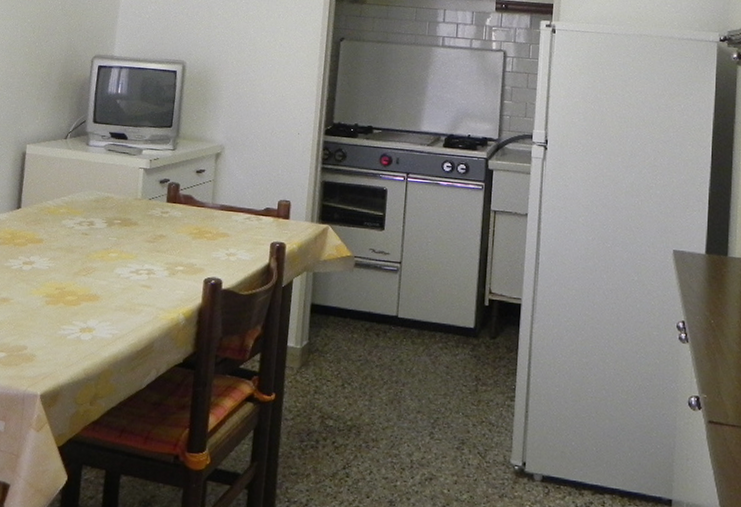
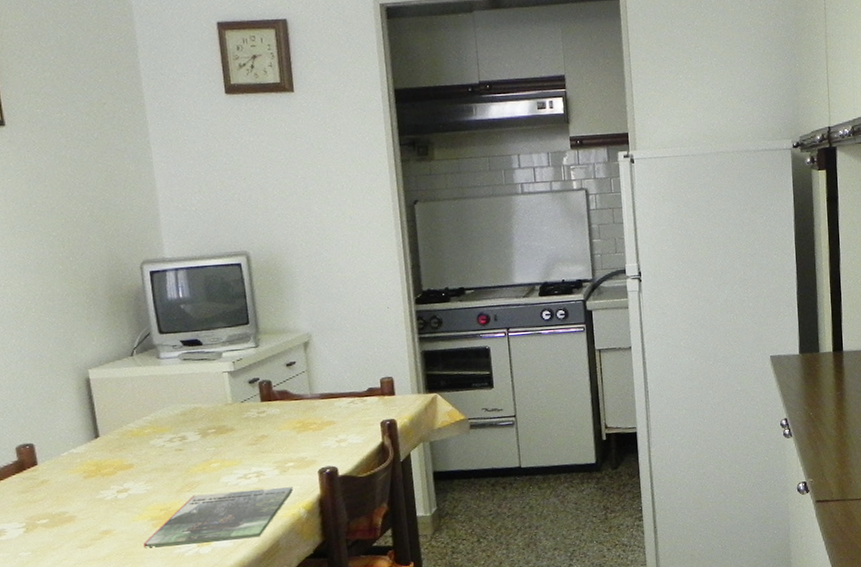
magazine: none [33,280,178,335] -> present [144,487,293,548]

